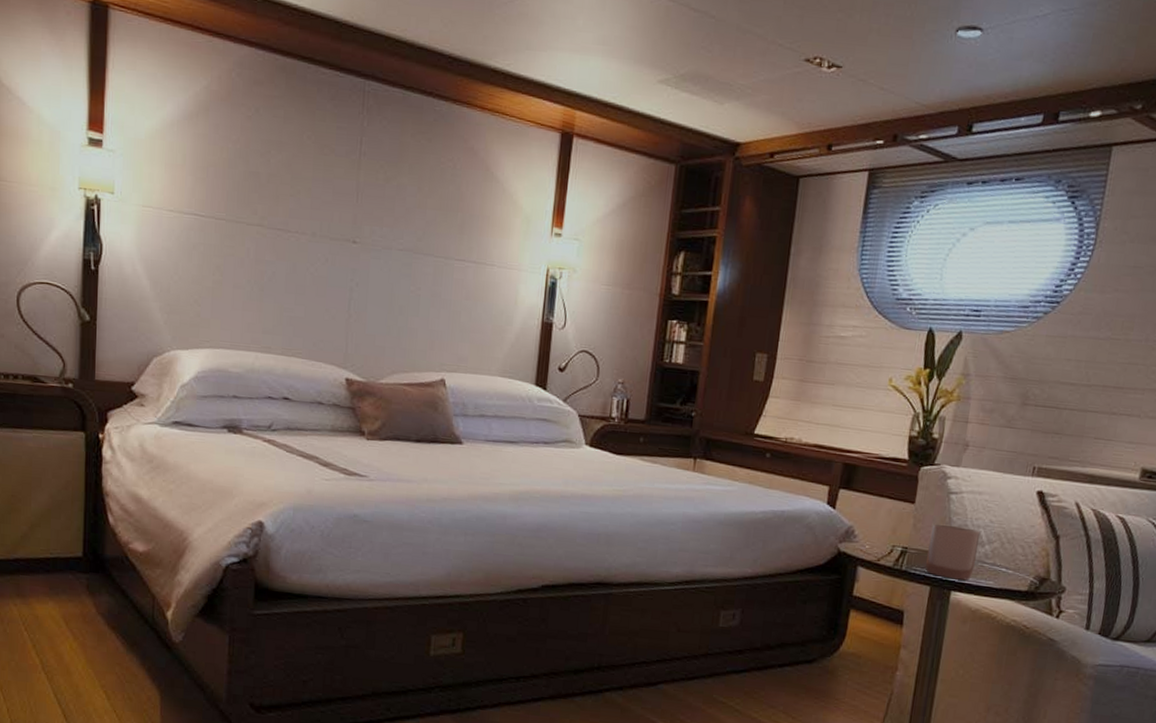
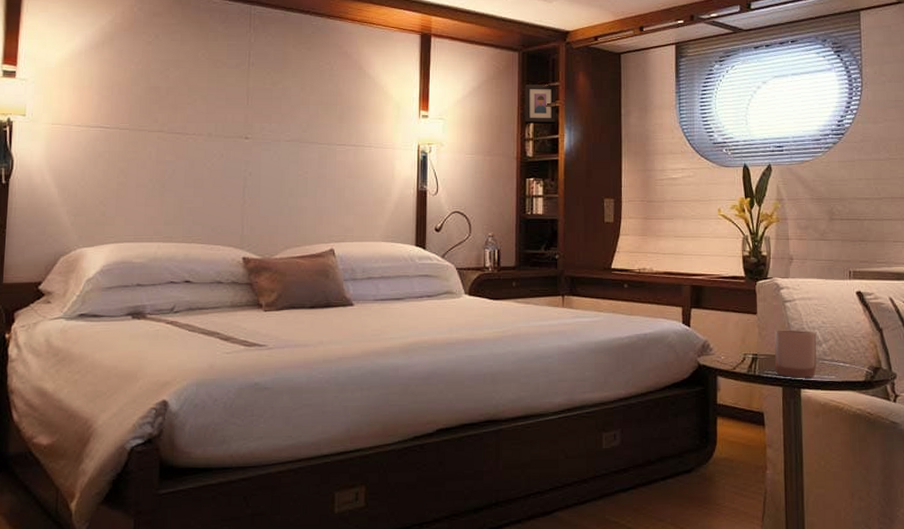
picture frame: none [674,206,716,258] -> present [525,84,556,125]

